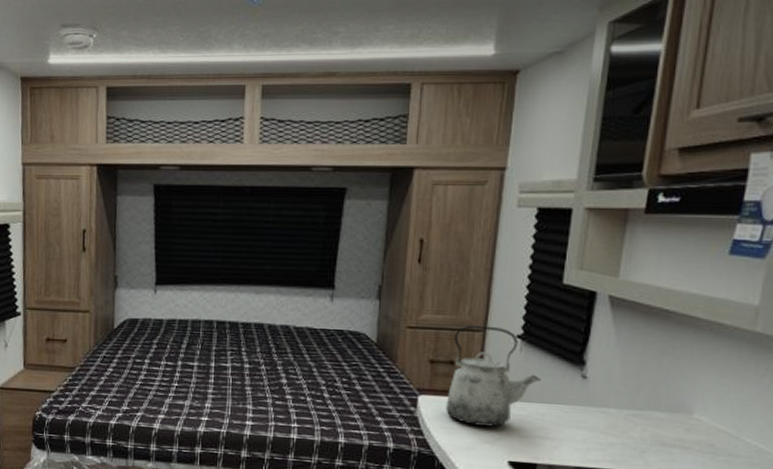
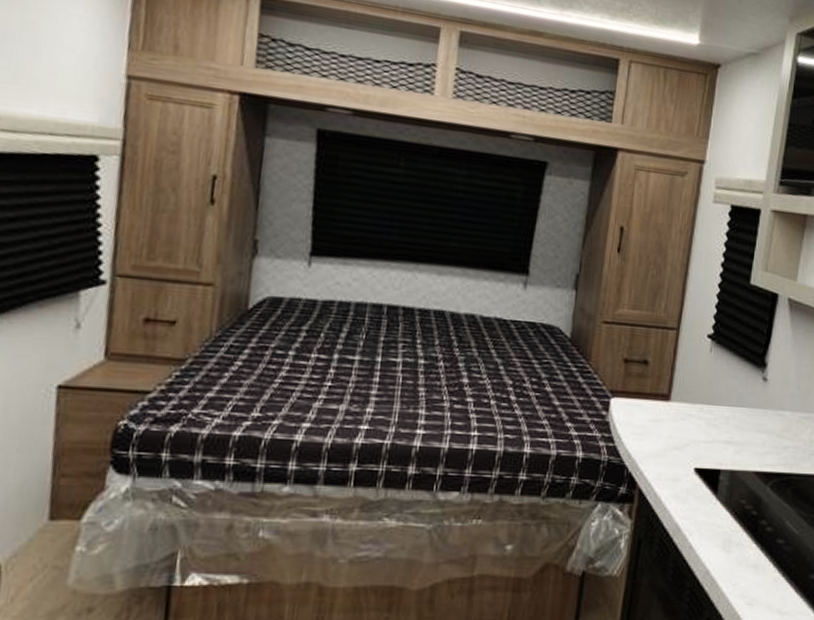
kettle: present [446,325,541,427] -> none [637,322,727,432]

